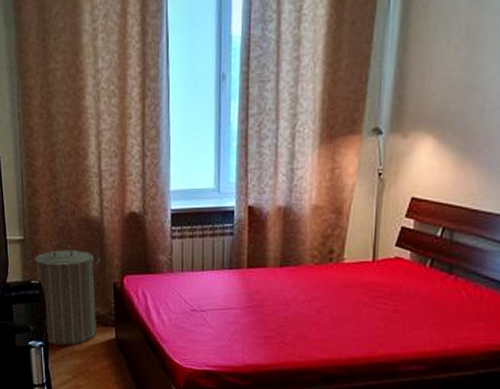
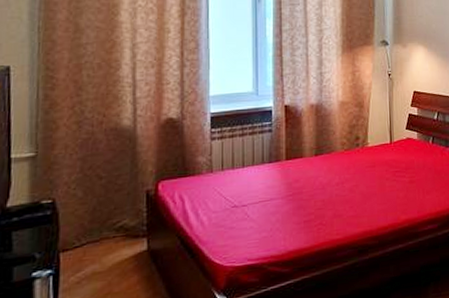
laundry hamper: present [27,243,100,346] -> none [38,155,131,271]

